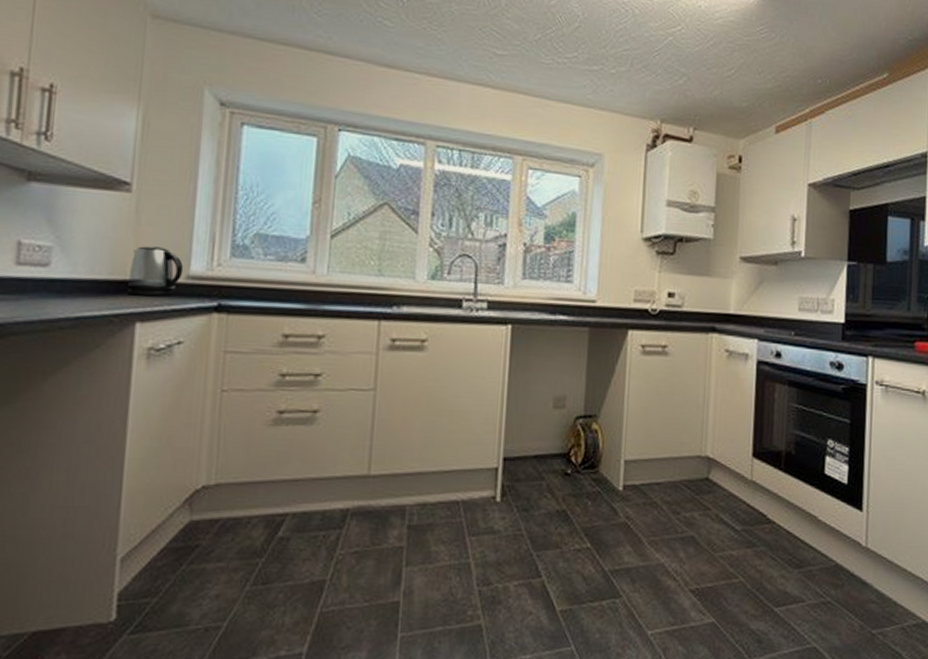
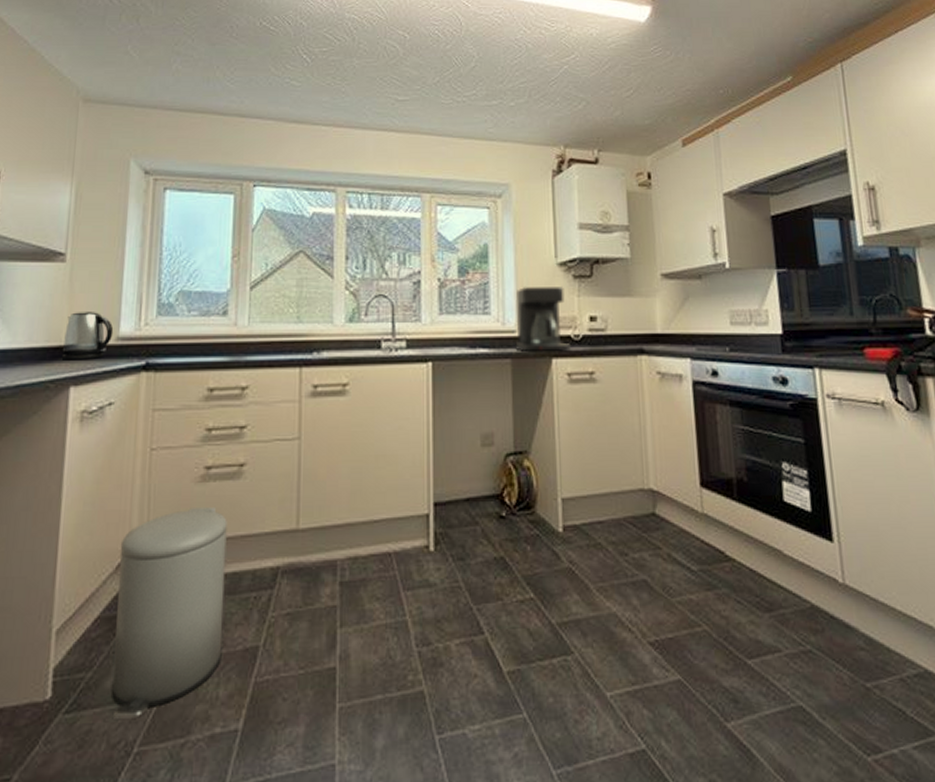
pedal bin: none [177,450,299,640] -> present [111,507,227,719]
coffee maker: none [594,258,647,324] -> present [515,286,571,352]

